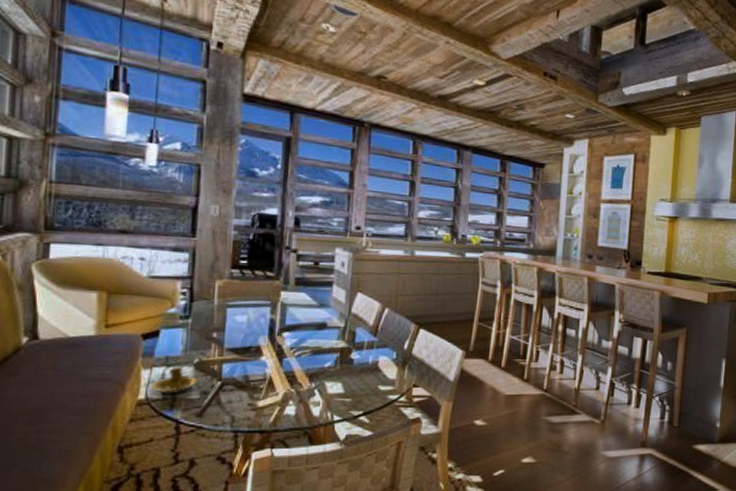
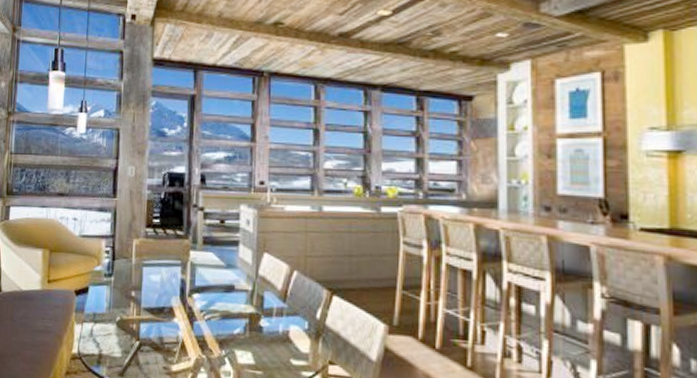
candlestick: present [149,366,200,394] -> none [81,323,121,351]

